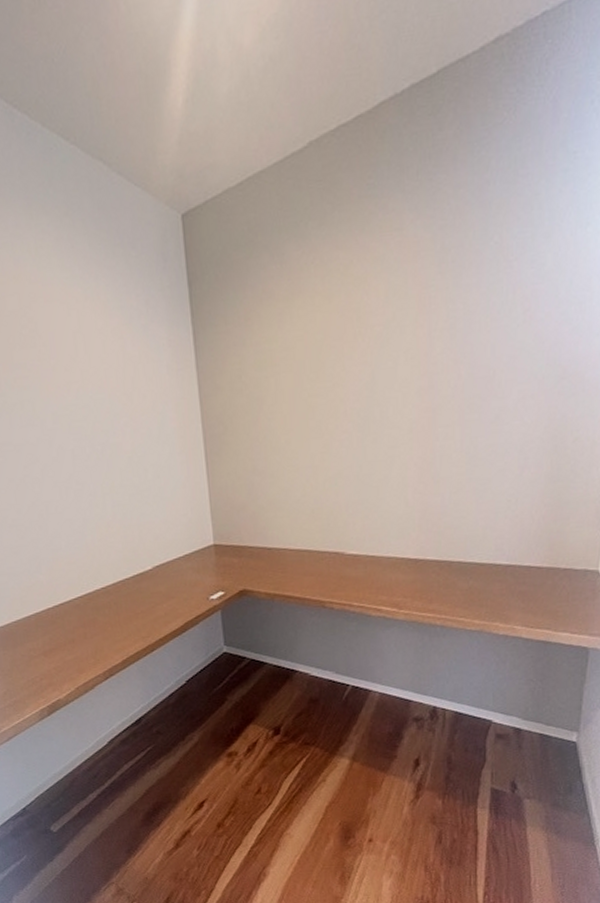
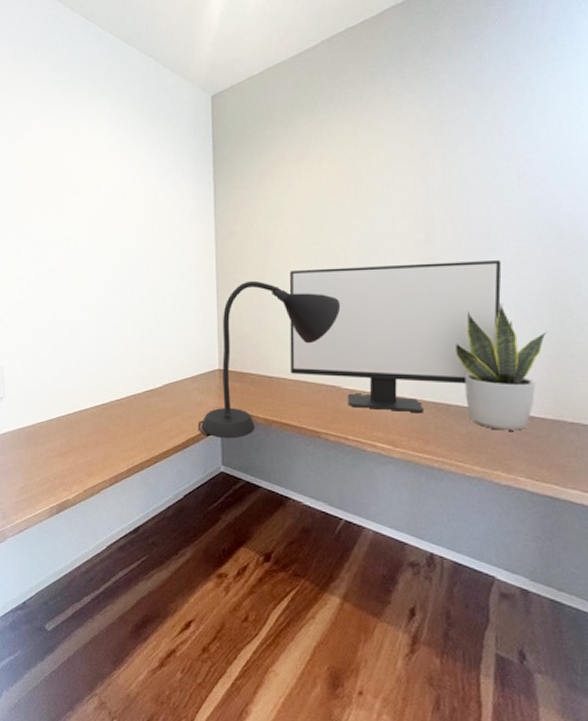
desk lamp: none [195,442,342,618] -> present [197,280,341,439]
computer monitor: none [286,406,504,573] -> present [290,260,502,412]
potted plant: none [458,452,546,583] -> present [455,303,547,431]

